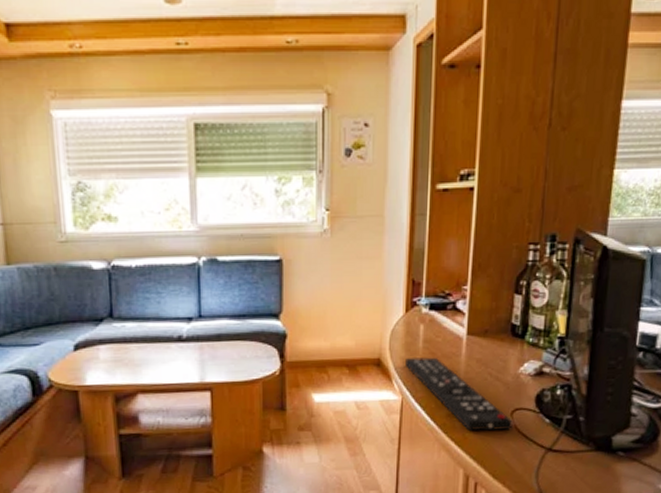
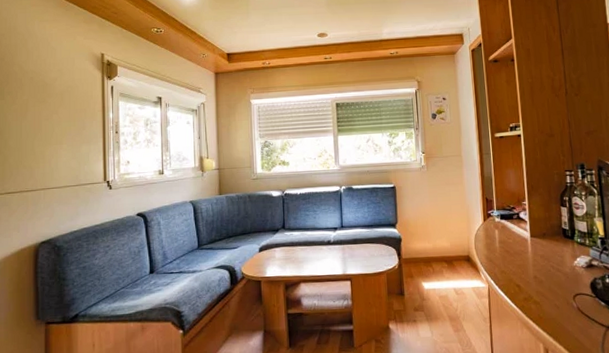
remote control: present [405,357,513,431] -> none [488,254,577,312]

